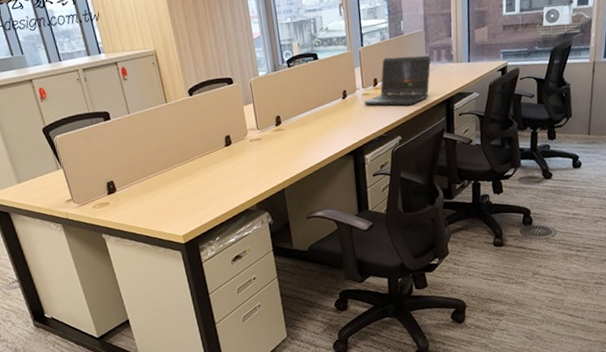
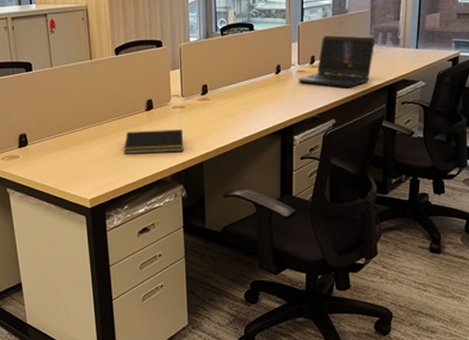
notepad: none [209,160,265,189] -> present [125,129,184,154]

